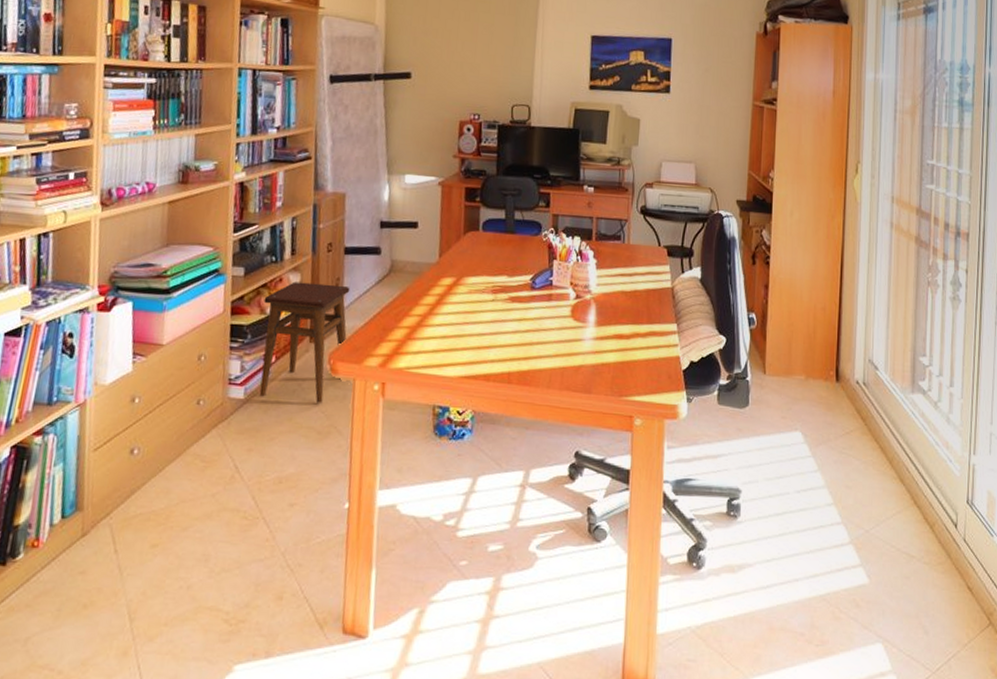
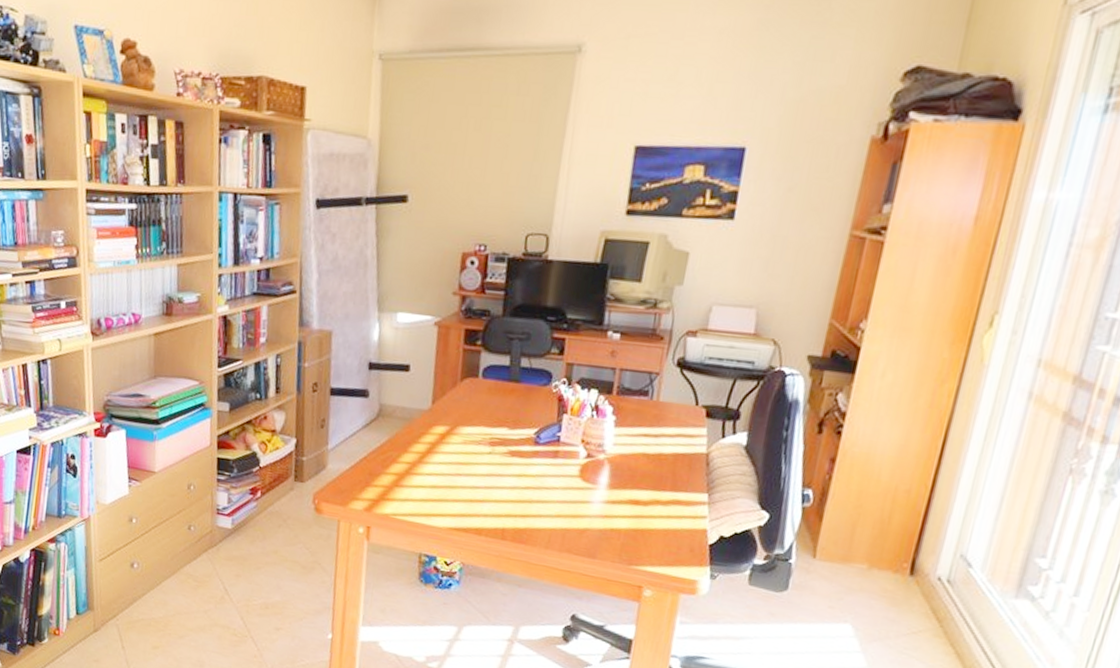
stool: present [259,281,350,403] -> none [246,420,336,540]

